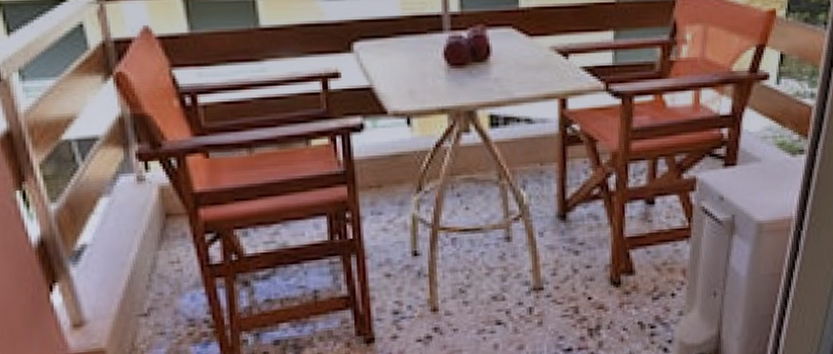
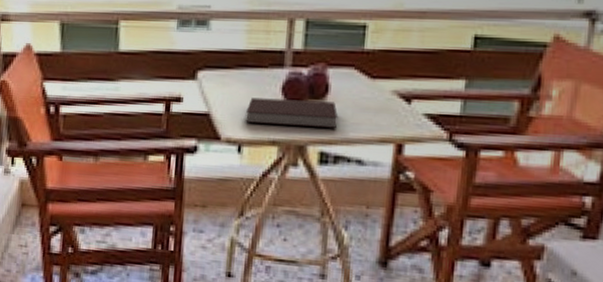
notebook: none [410,63,502,93] -> present [246,97,338,128]

